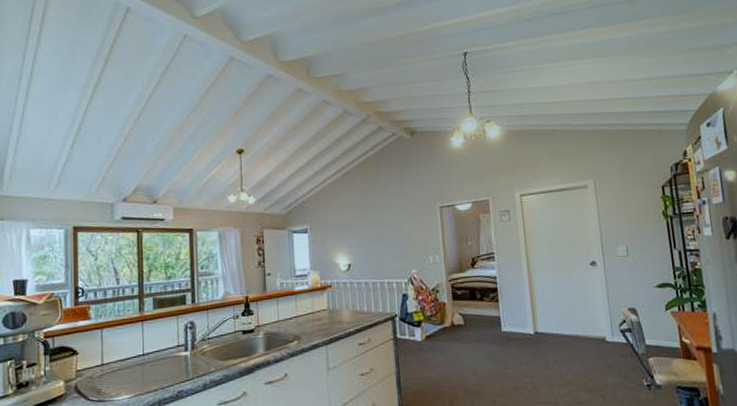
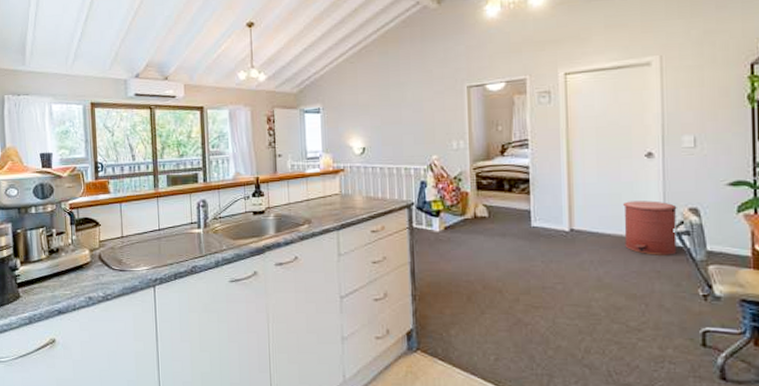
trash can: none [576,303,623,352] -> present [623,200,677,255]

